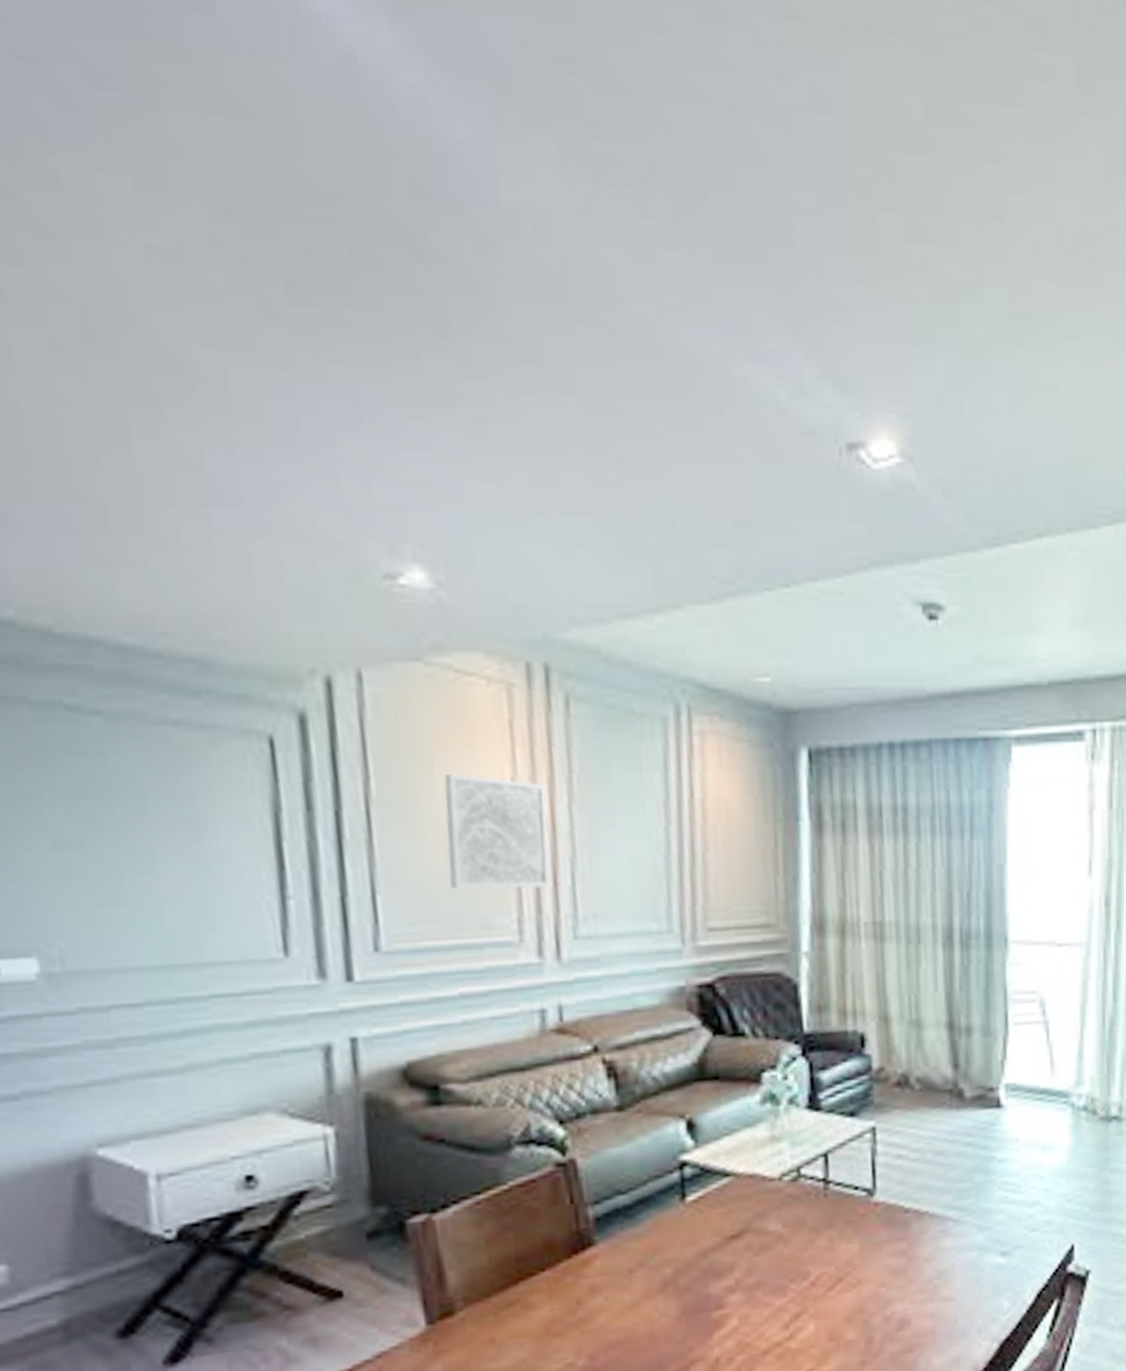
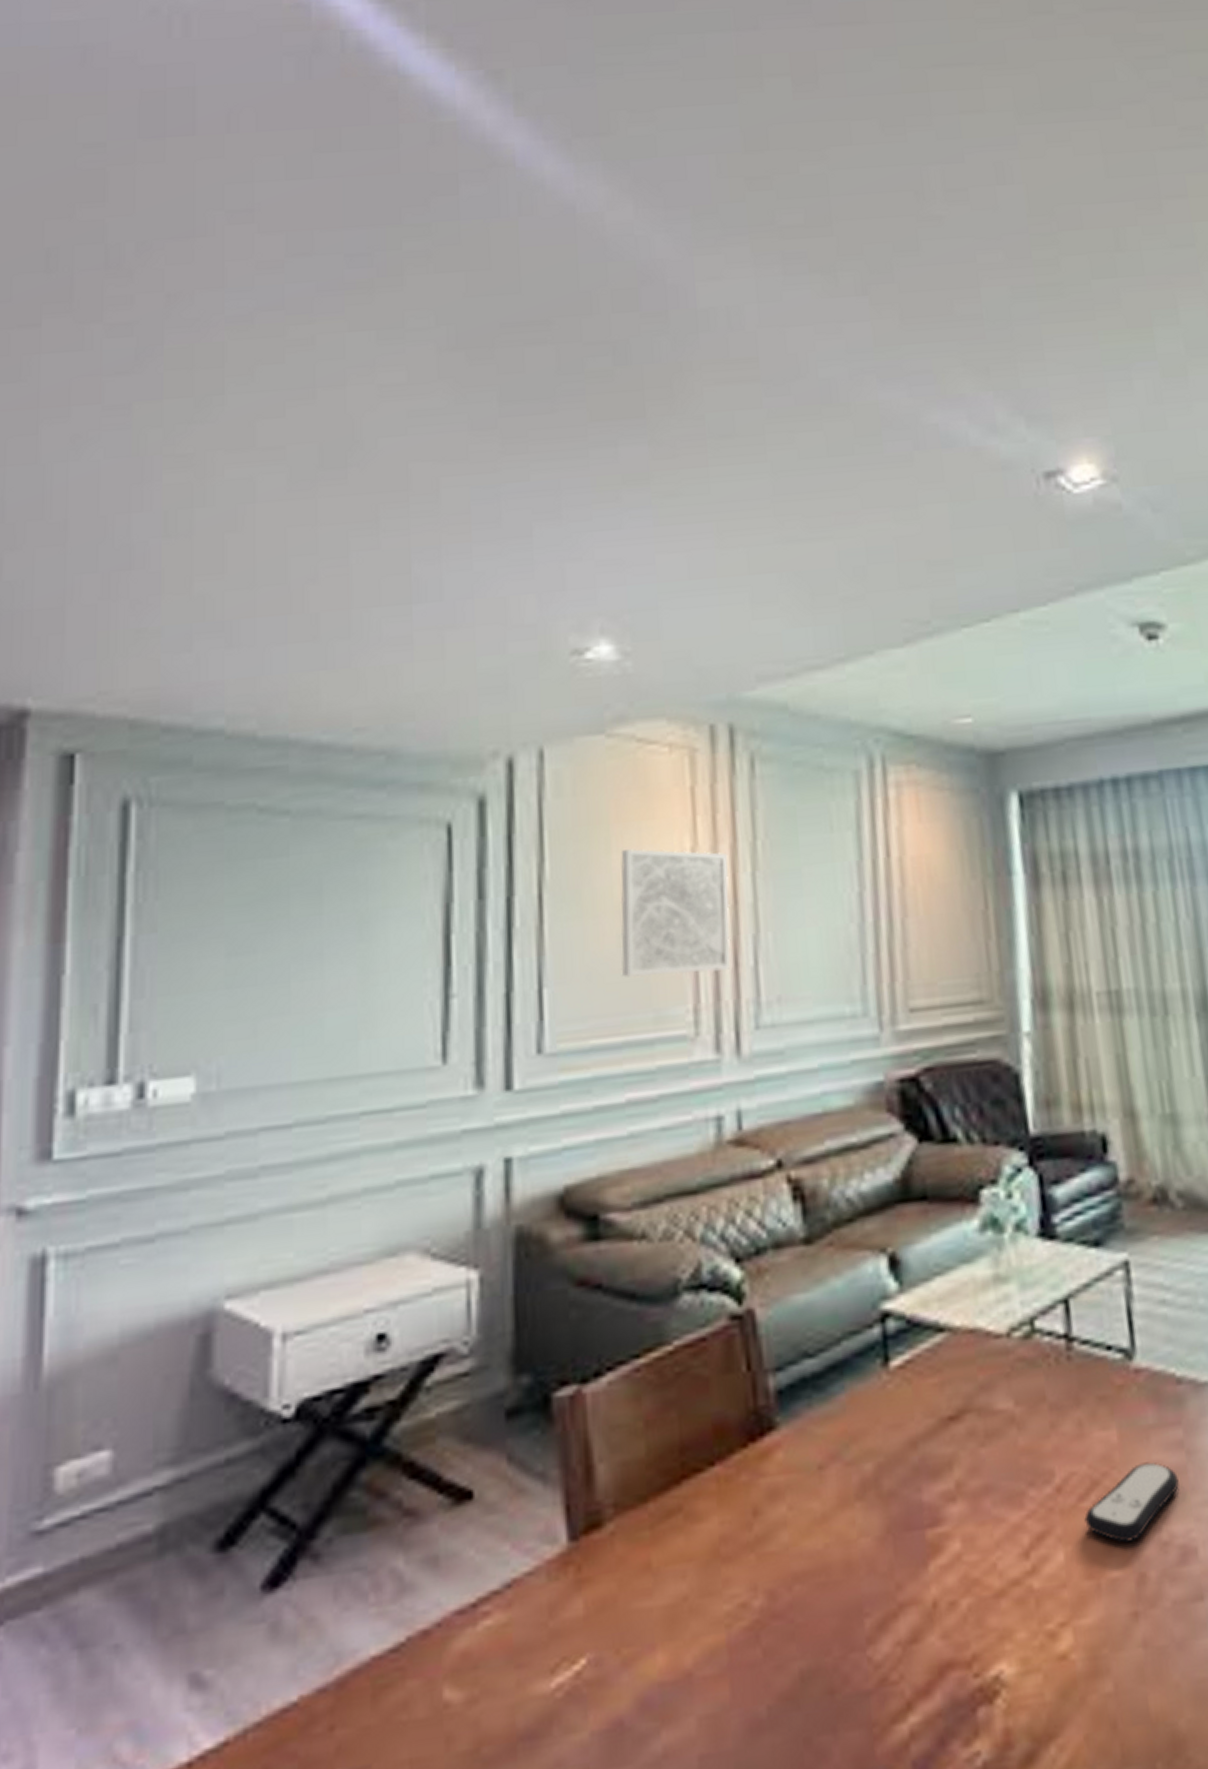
remote control: none [830,1265,901,1318] -> present [1084,1462,1179,1543]

